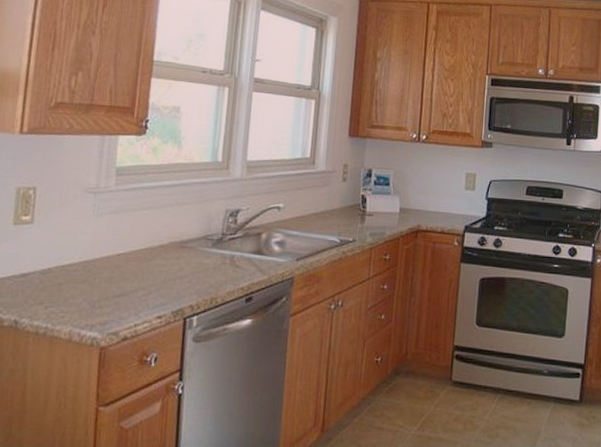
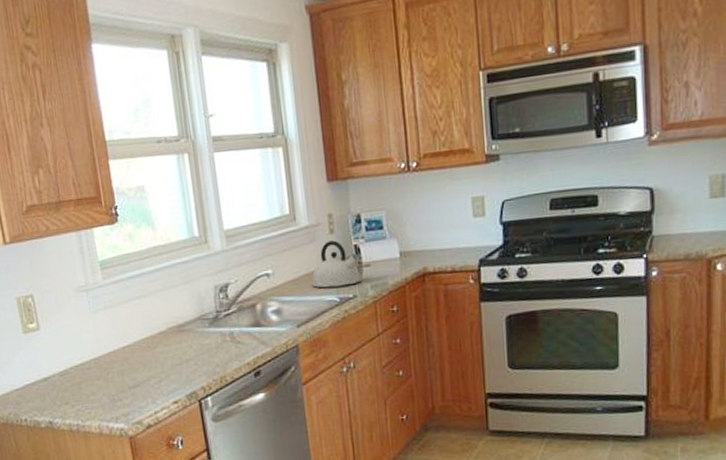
kettle: none [318,187,364,230] -> present [312,240,361,288]

